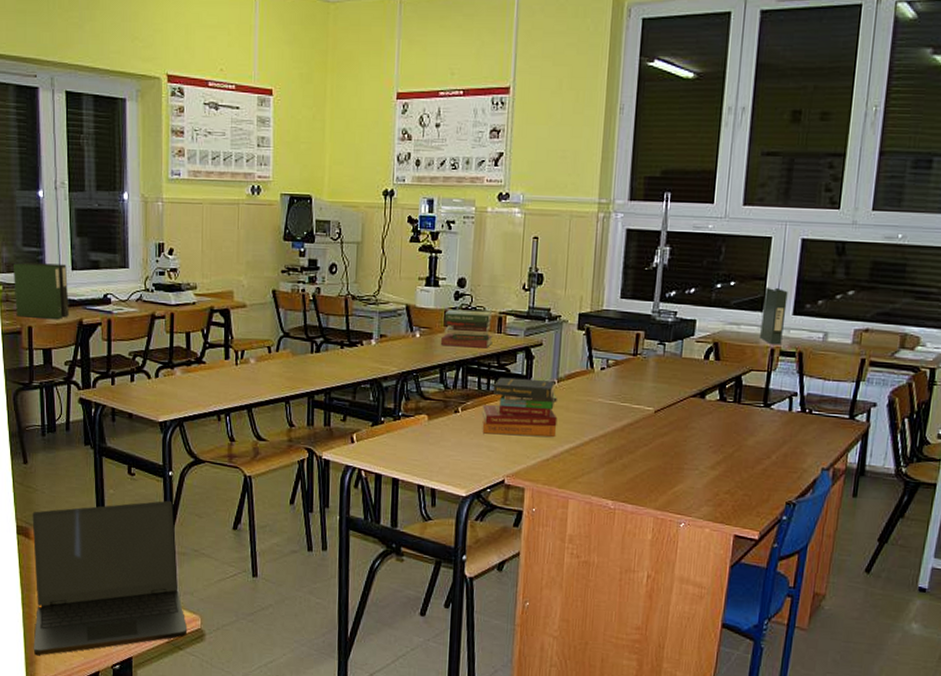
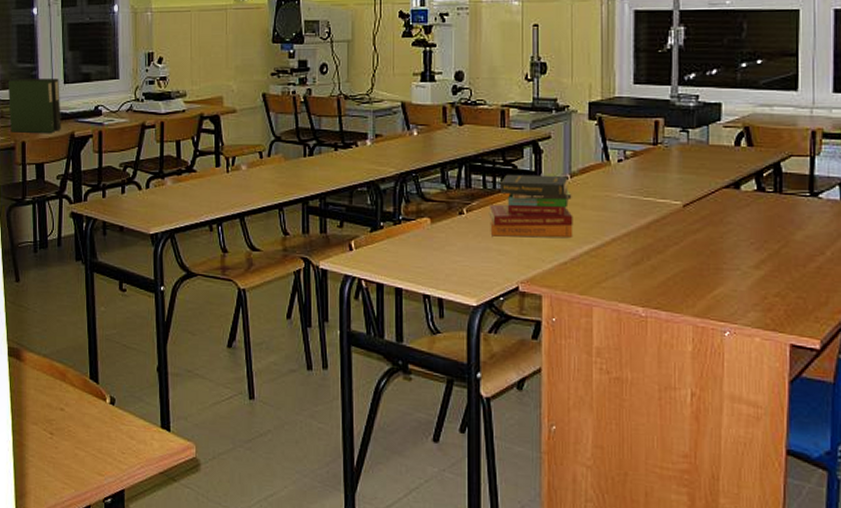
laptop: present [32,500,188,656] -> none [23,317,182,488]
books: present [441,309,493,348] -> none [441,104,496,144]
binder: present [760,287,788,345] -> none [797,63,825,127]

